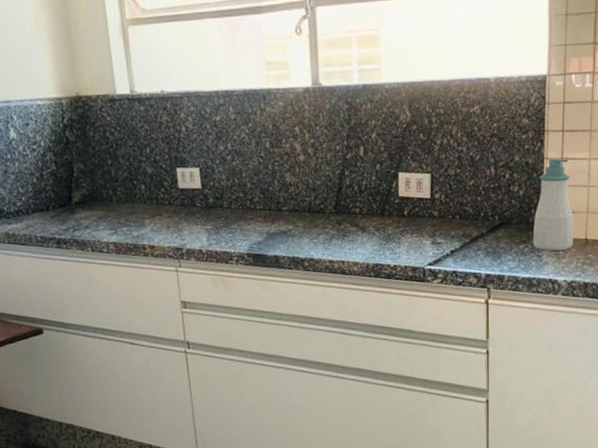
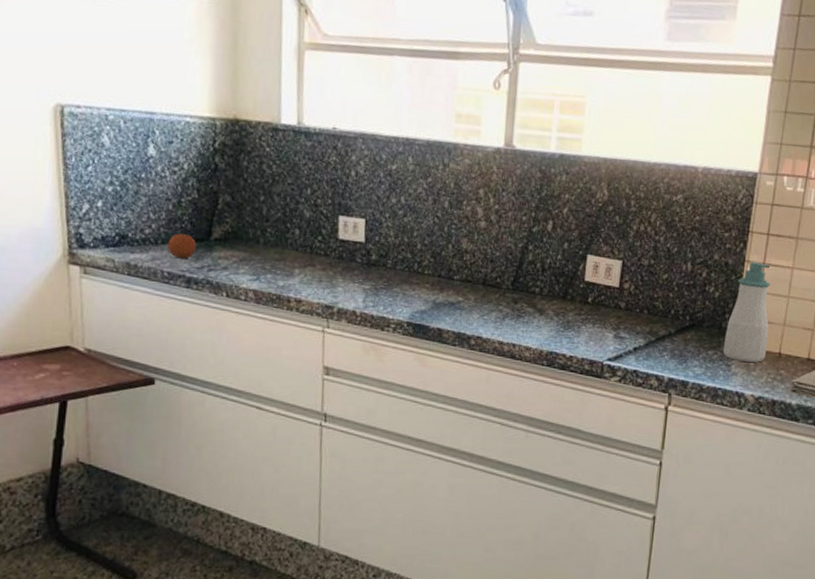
orange: none [37,202,61,224] -> present [167,233,197,259]

